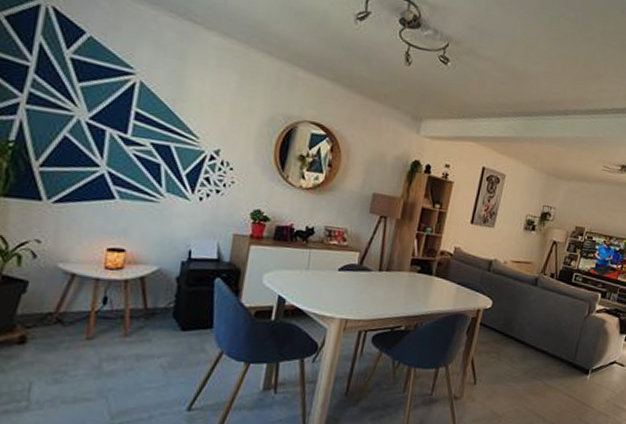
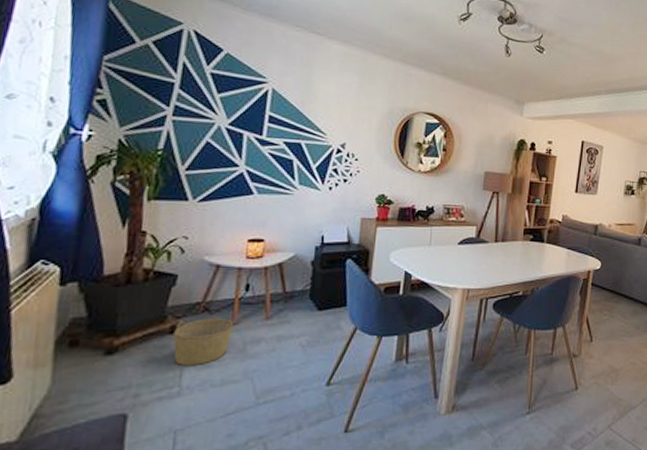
basket: none [22,330,89,381] -> present [173,317,234,367]

